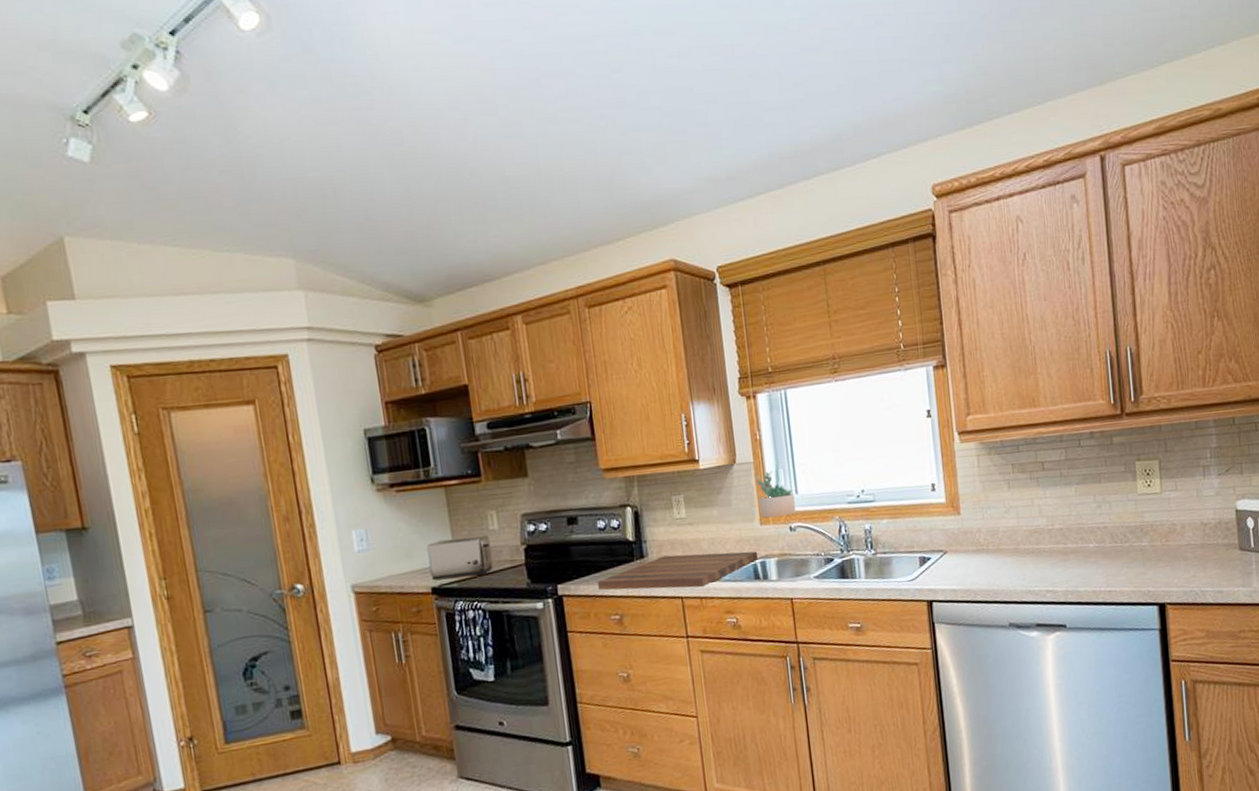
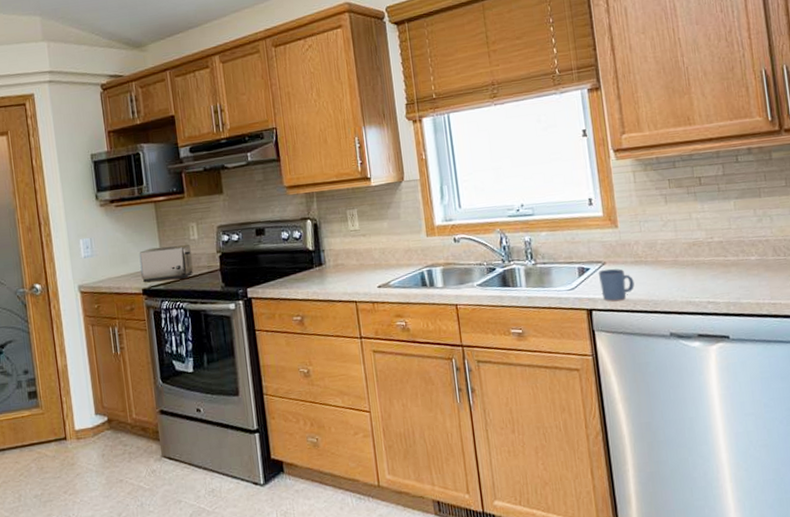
cutting board: present [597,551,759,591] -> none [281,260,425,294]
succulent plant: present [756,470,797,519] -> none [422,187,460,231]
mug: none [940,557,976,593] -> present [599,268,635,303]

